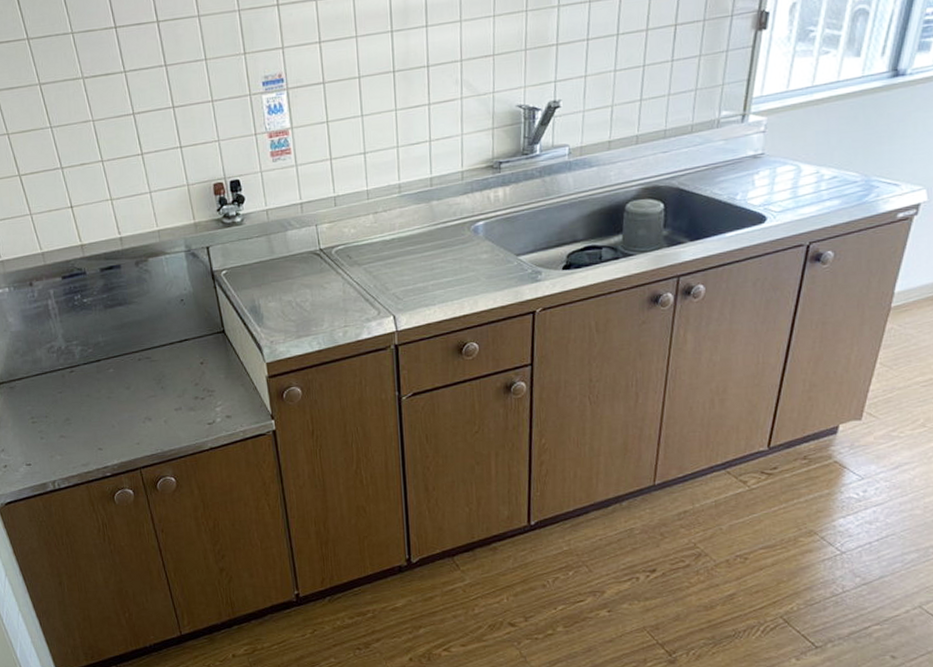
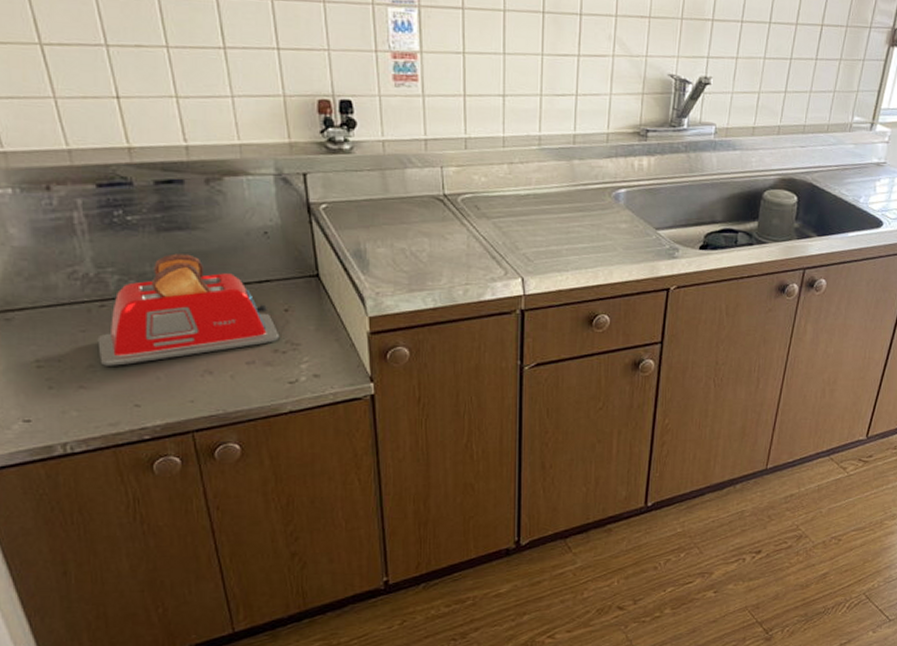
toaster: none [70,324,199,419] -> present [97,253,280,366]

